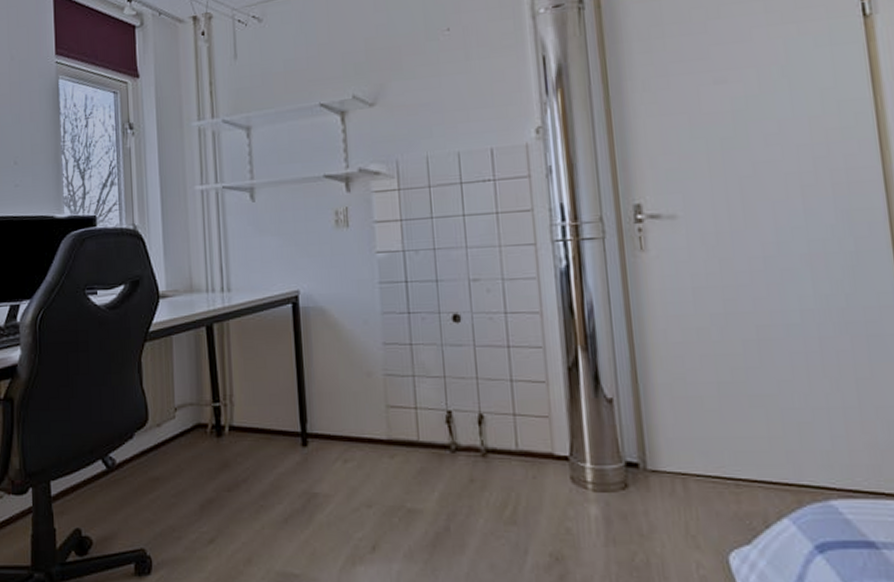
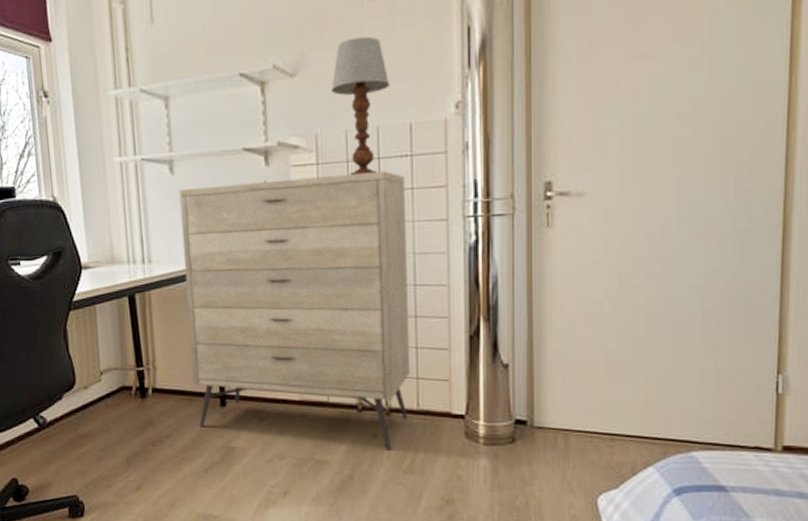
dresser: none [259,196,506,496] -> present [179,171,410,449]
table lamp: none [411,67,469,200] -> present [331,36,390,175]

